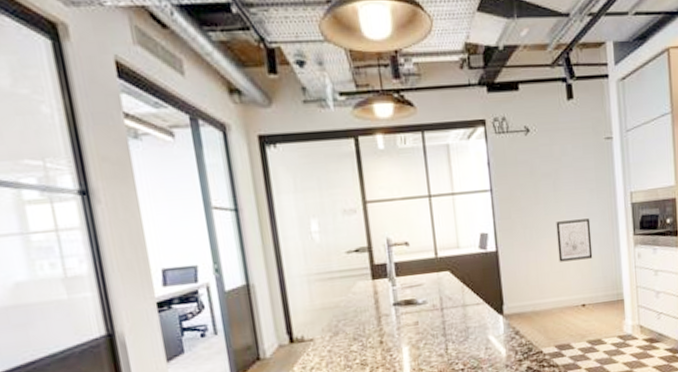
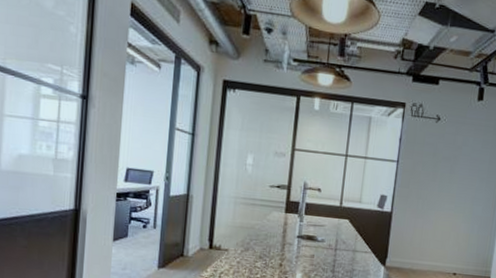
wall art: present [556,218,593,262] -> none [441,199,476,236]

